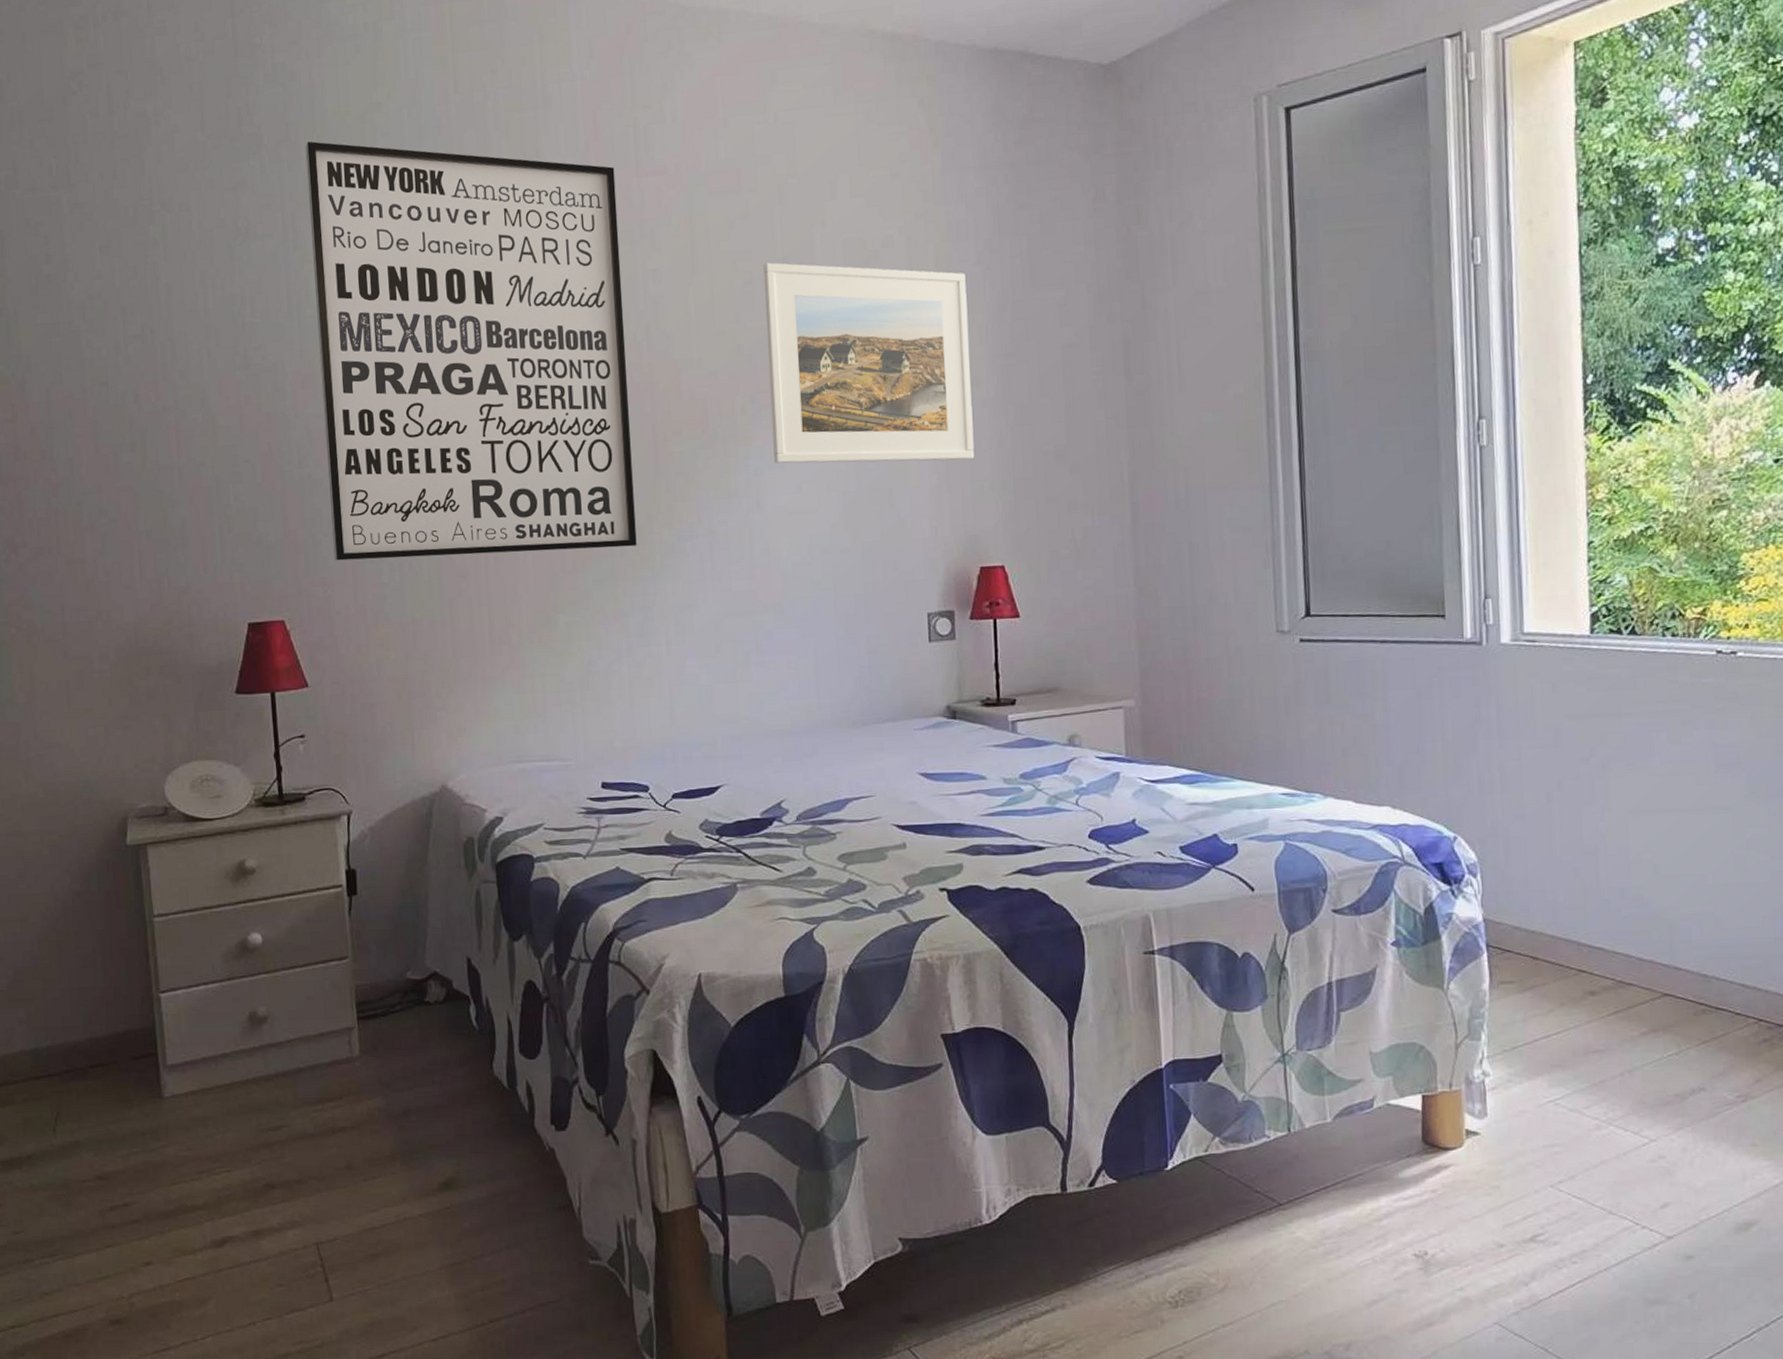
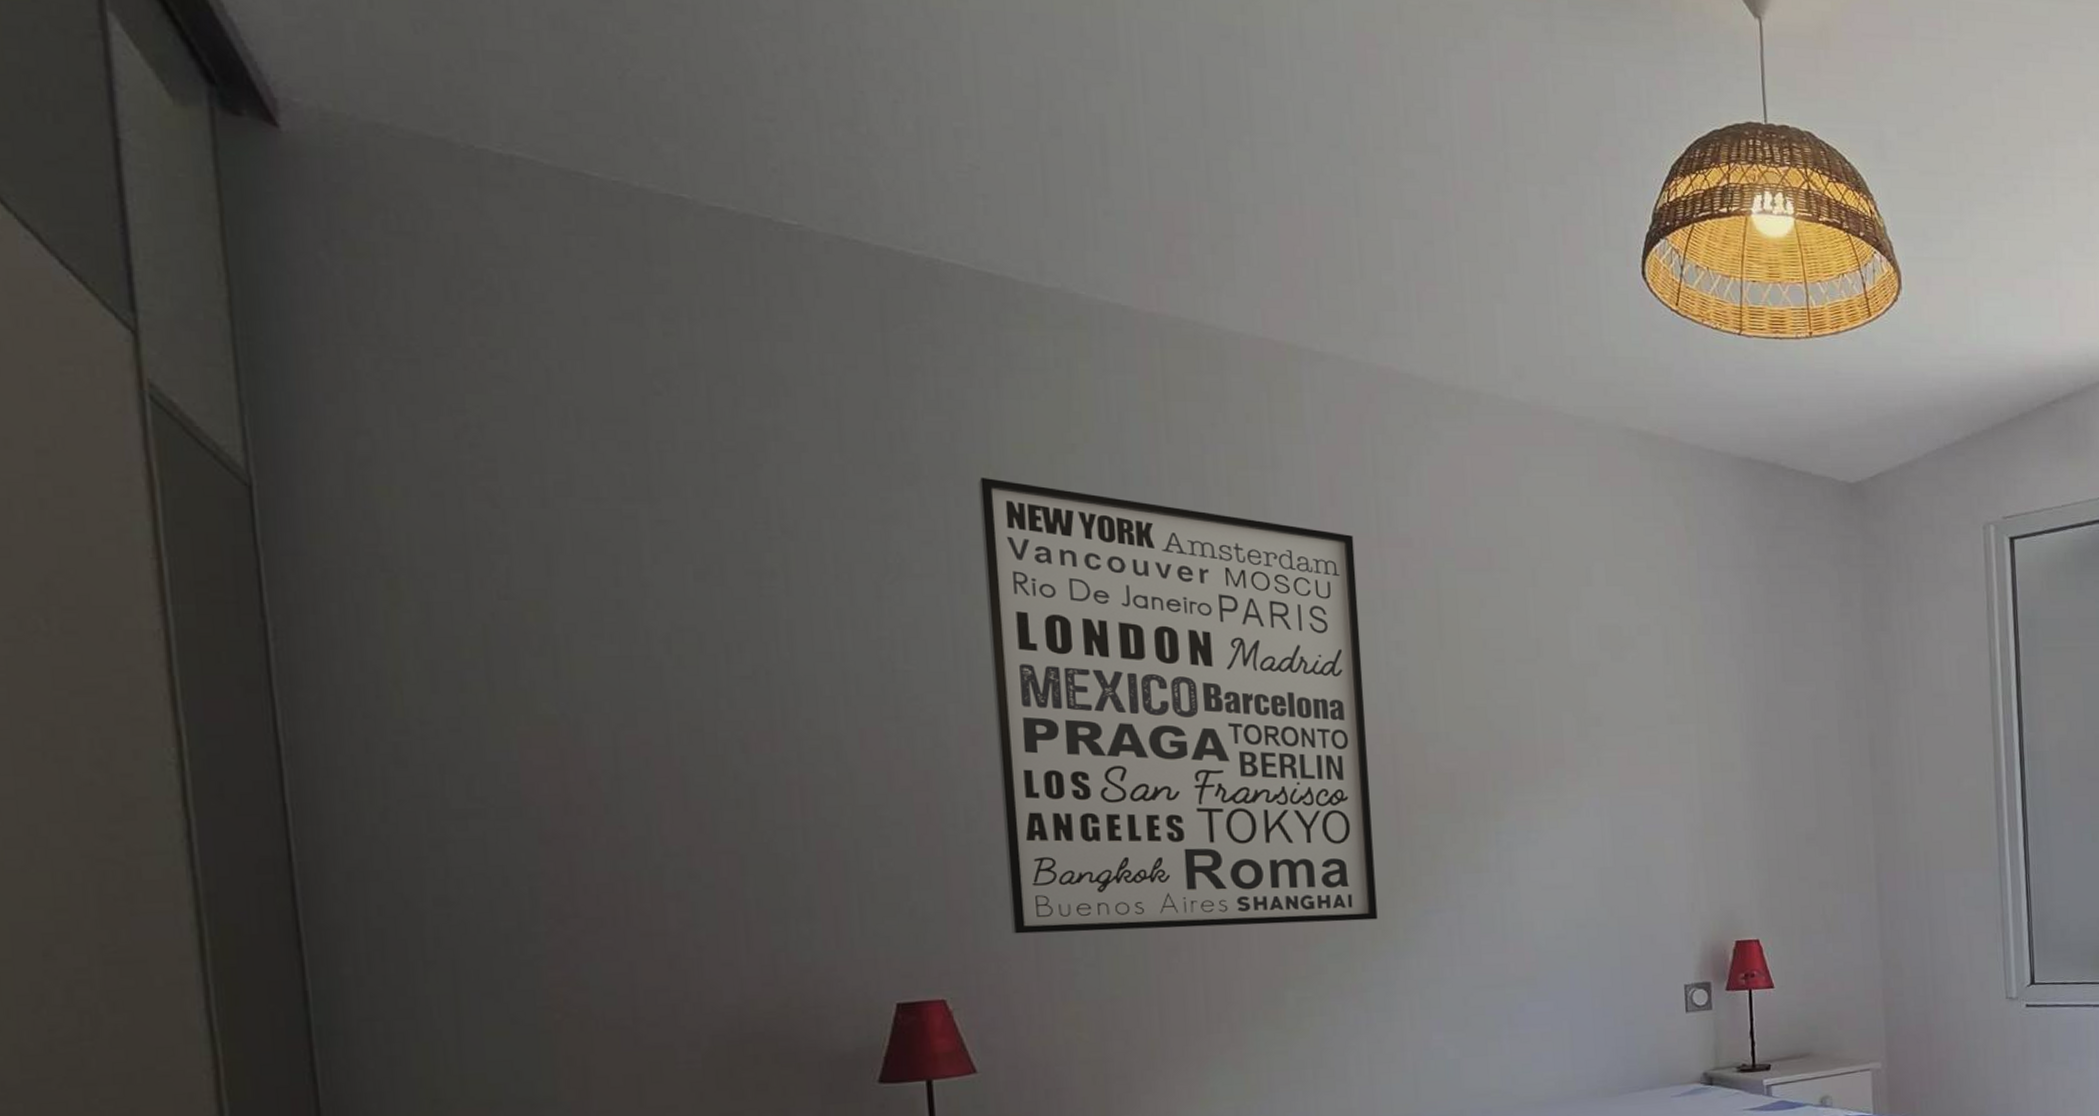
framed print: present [763,262,975,464] -> none [1516,642,1730,840]

